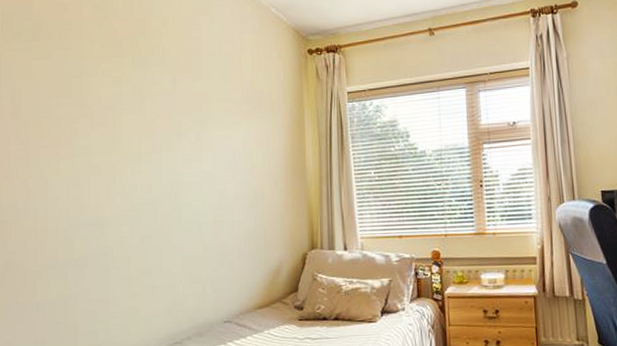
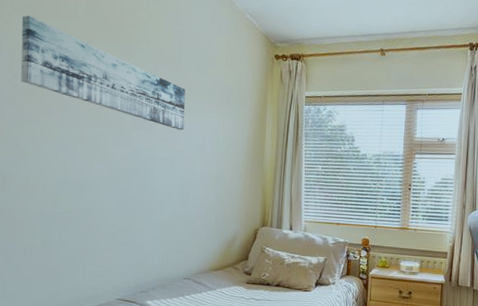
wall art: none [22,39,211,148] -> present [21,15,186,131]

